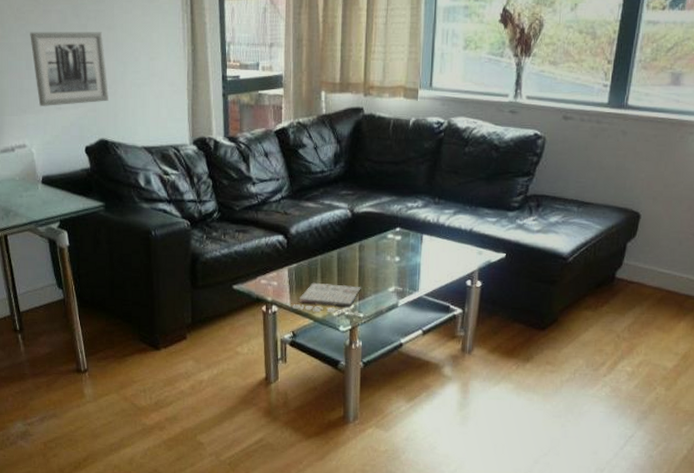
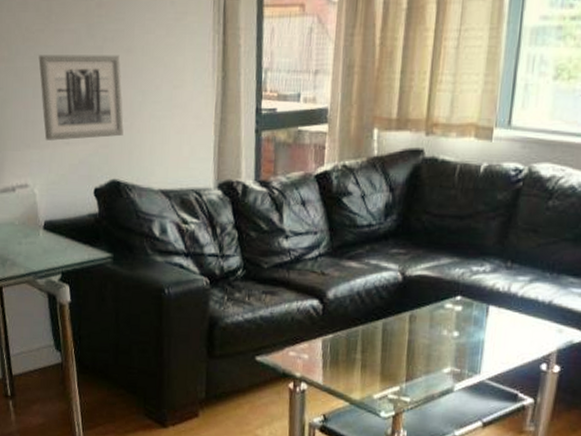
magazine: present [292,282,361,316] -> none [324,357,410,401]

